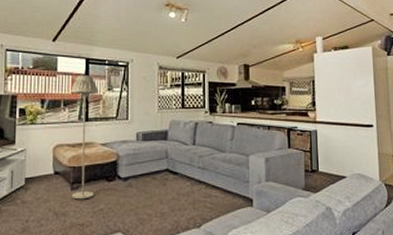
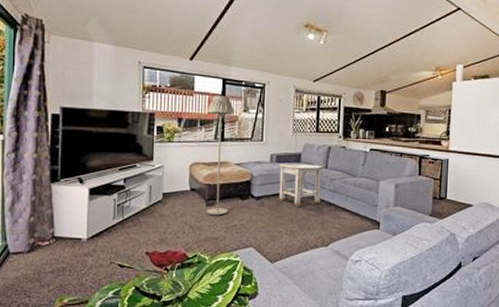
stool: none [145,140,192,186] -> present [279,163,325,206]

